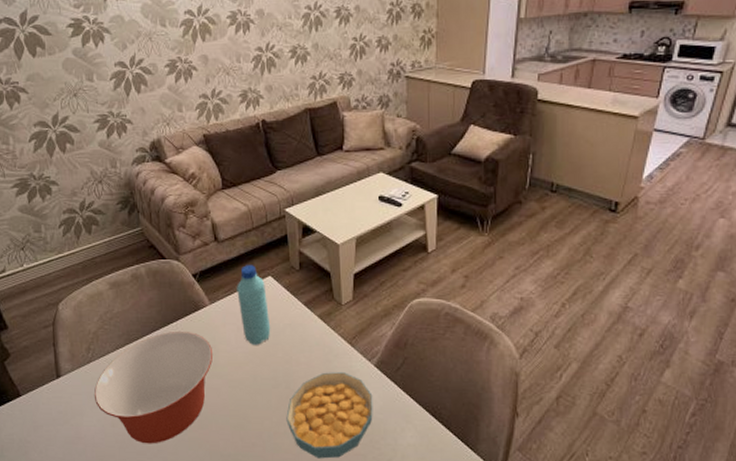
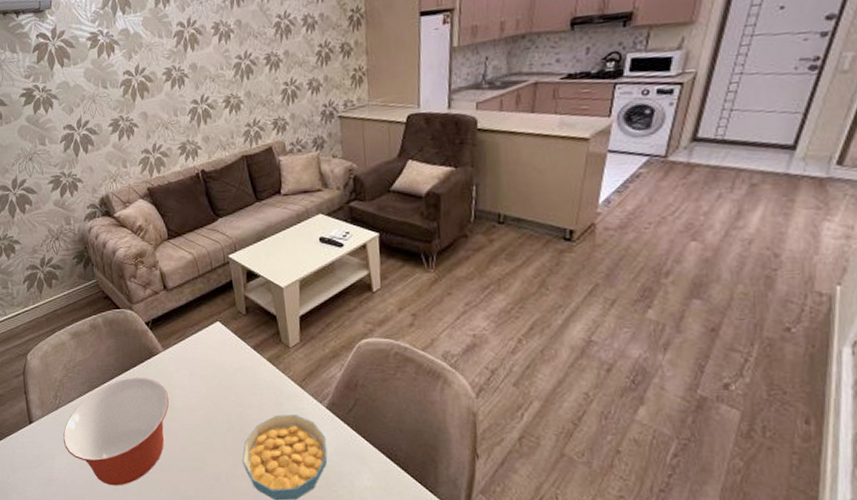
water bottle: present [237,265,271,345] -> none [187,311,222,389]

